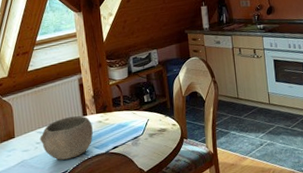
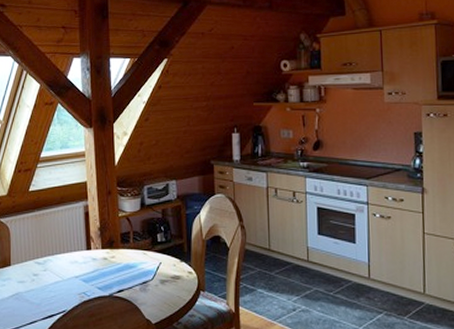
bowl: present [39,115,93,160] -> none [37,249,96,298]

